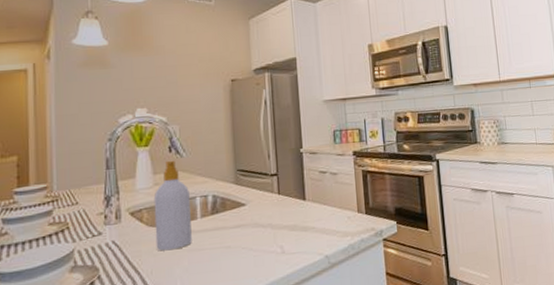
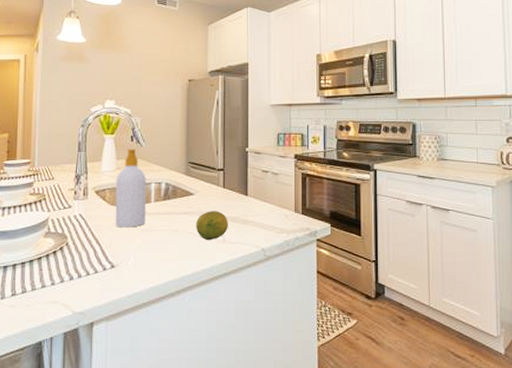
fruit: none [250,220,287,255] -> present [196,211,228,241]

